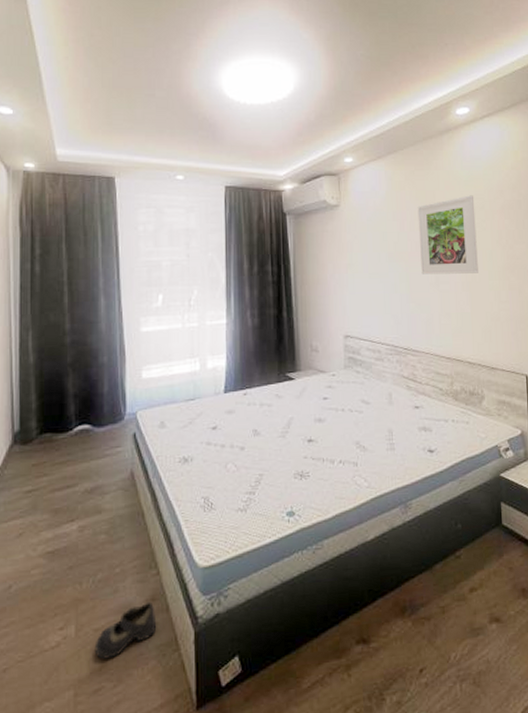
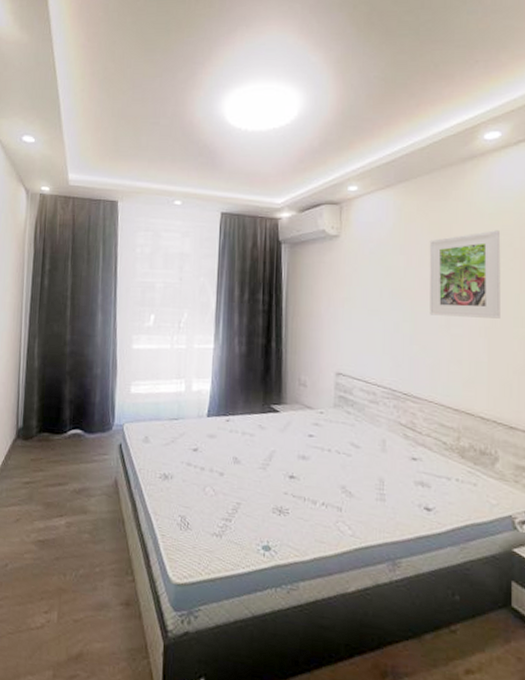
shoe: present [94,601,157,659] -> none [73,605,130,651]

